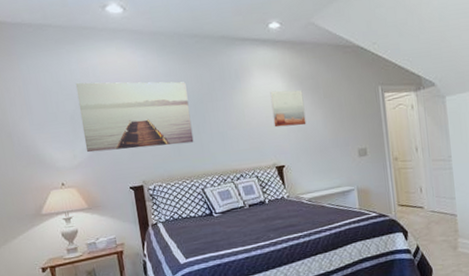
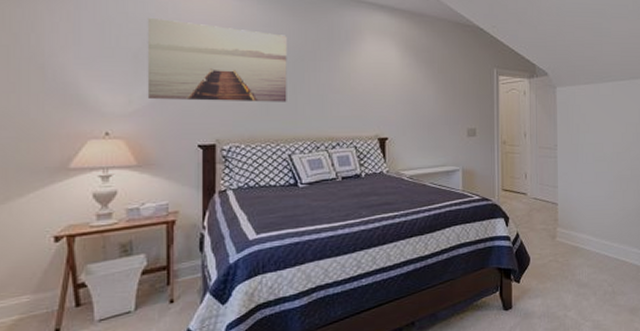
wall art: present [270,90,306,128] -> none [381,59,417,98]

